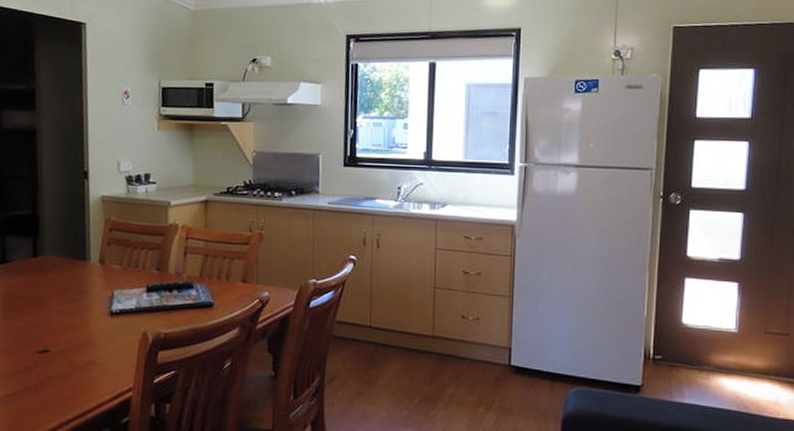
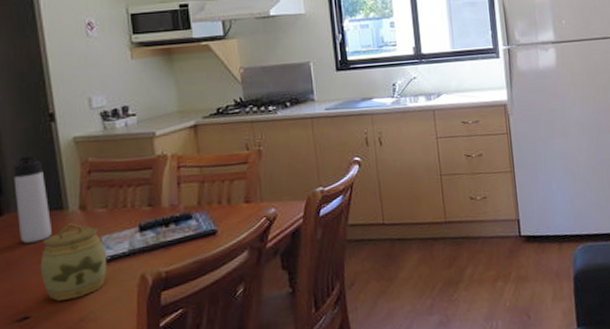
thermos bottle: none [48,207,75,286] -> present [13,156,52,244]
jar: none [61,274,117,342] -> present [40,223,108,301]

